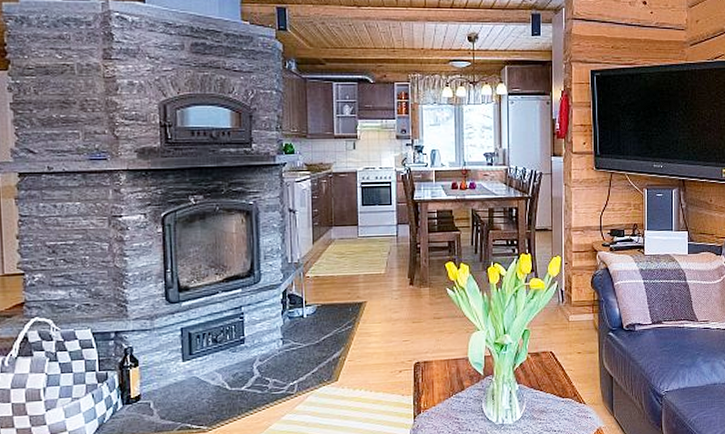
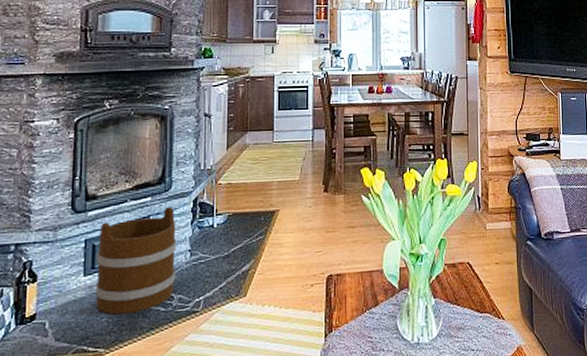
bucket: none [193,298,269,396] -> present [95,207,176,315]

